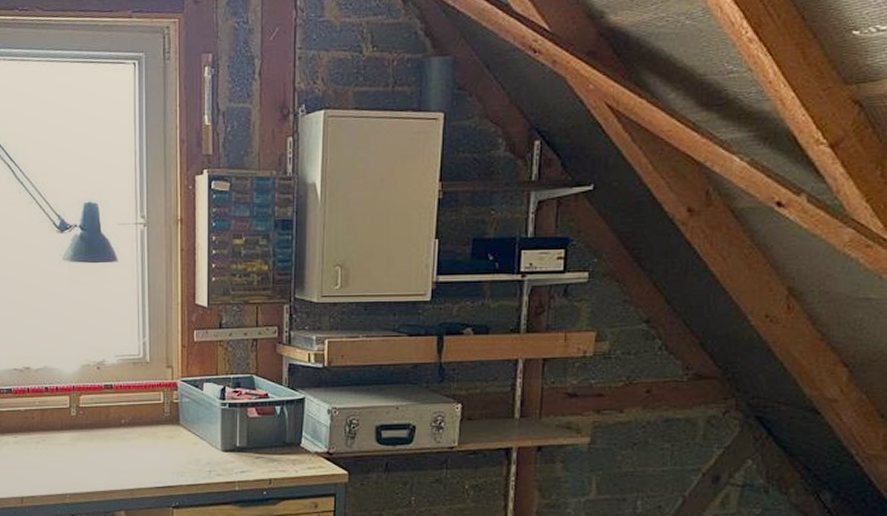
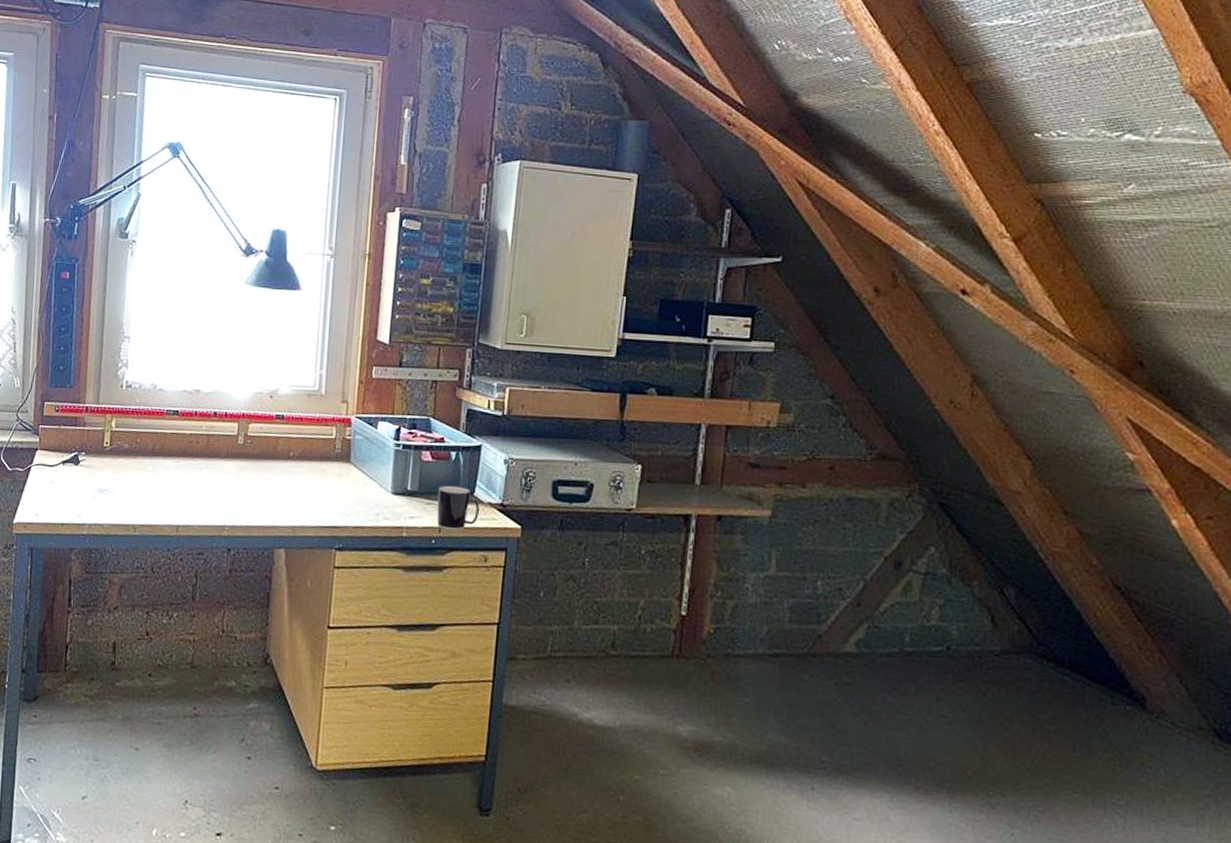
mug: none [265,438,306,482] -> present [437,485,479,532]

